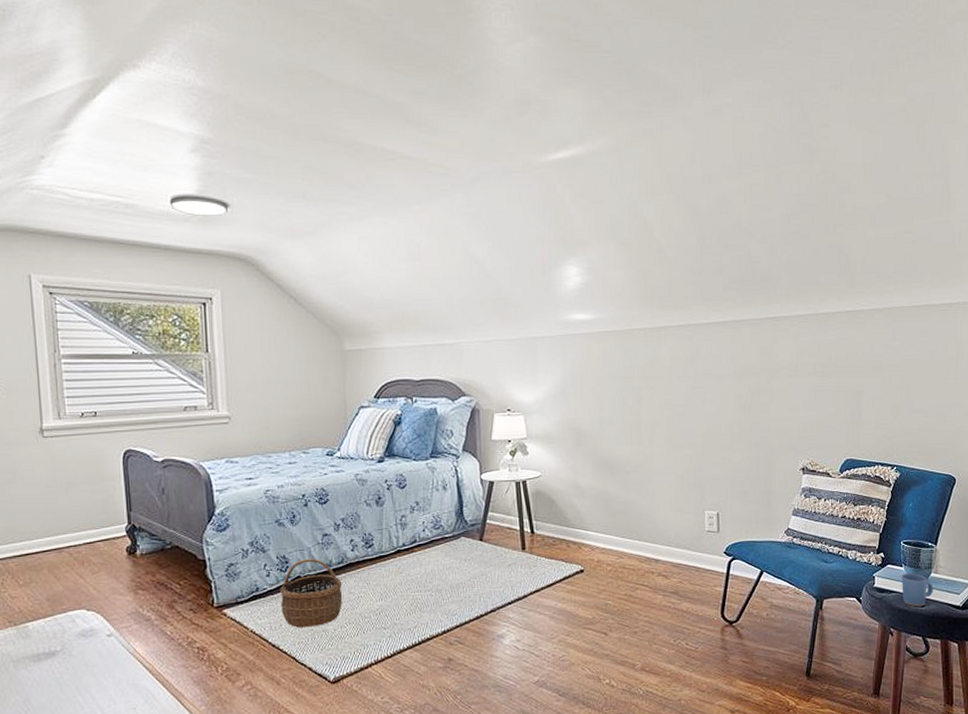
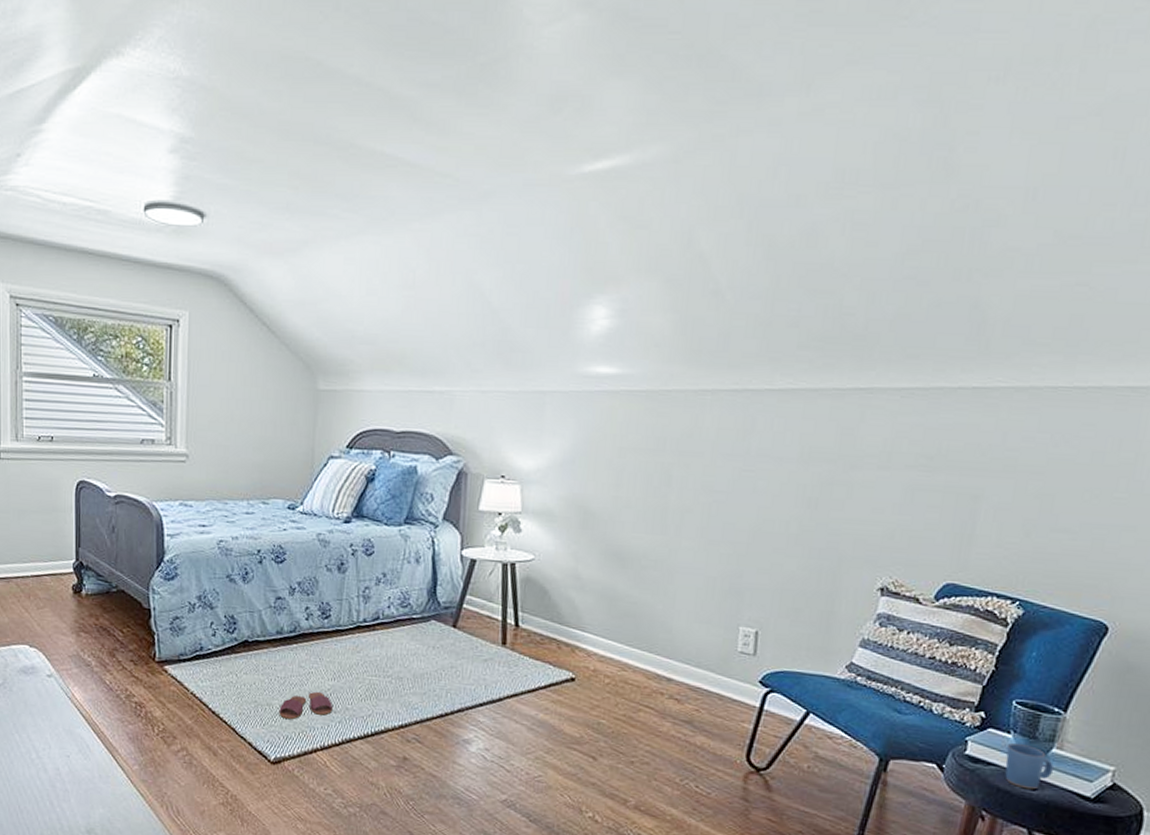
wicker basket: present [279,558,343,628] -> none [224,621,293,699]
slippers: none [334,612,382,642] -> present [279,691,333,720]

